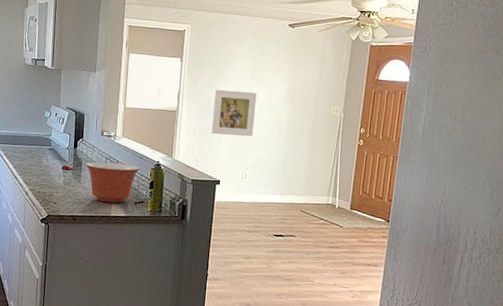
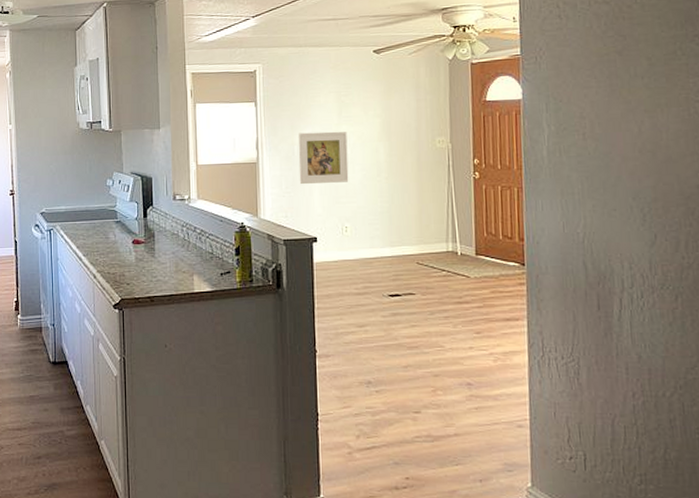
mixing bowl: present [85,162,141,203] -> none [158,230,223,276]

